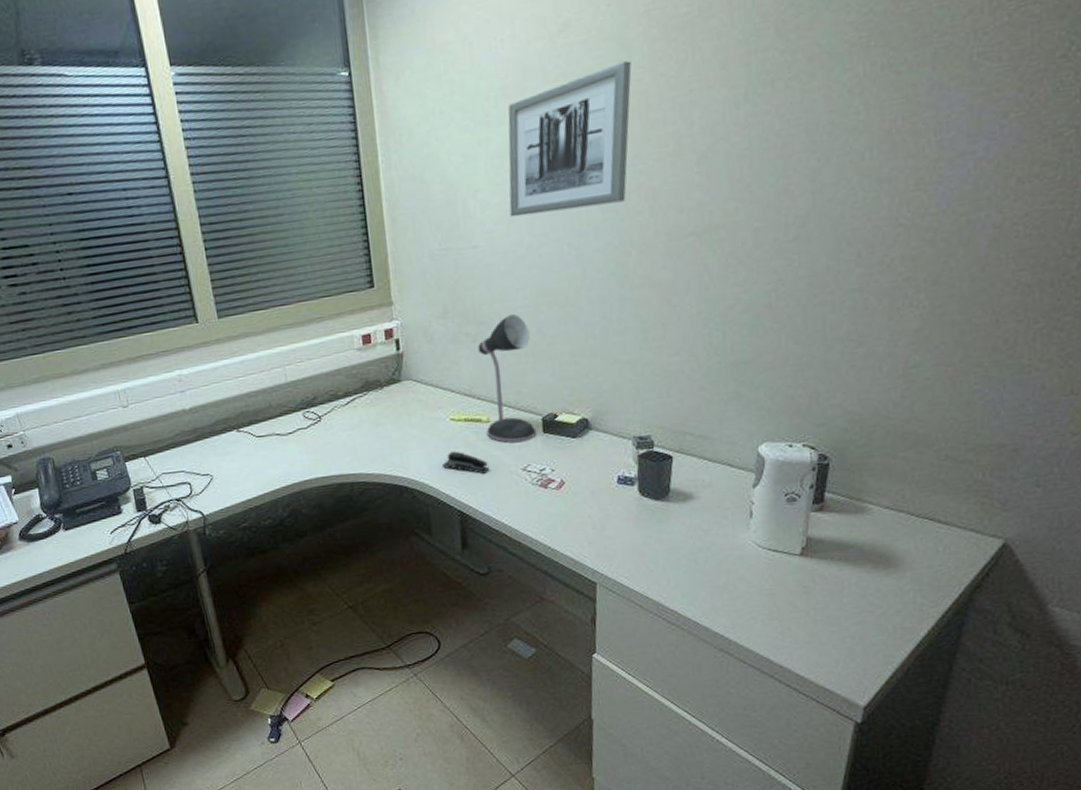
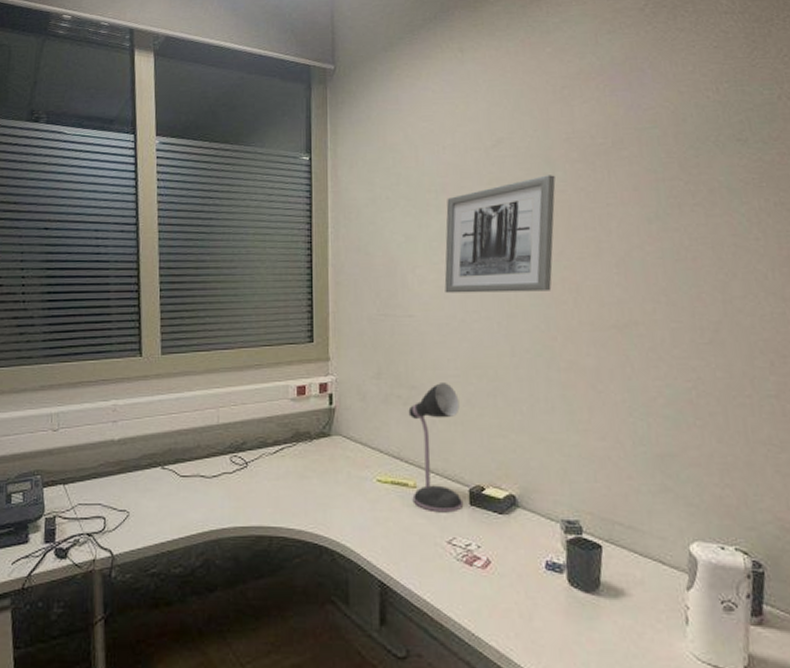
stapler: present [443,451,490,474] -> none [366,514,414,542]

